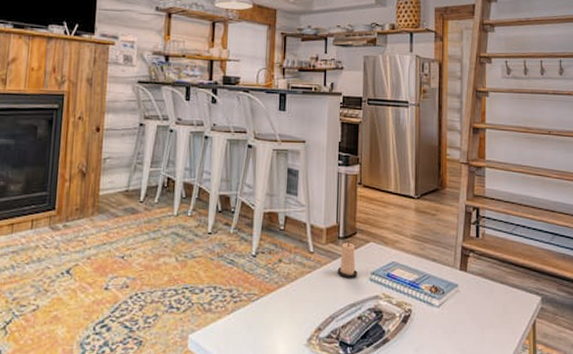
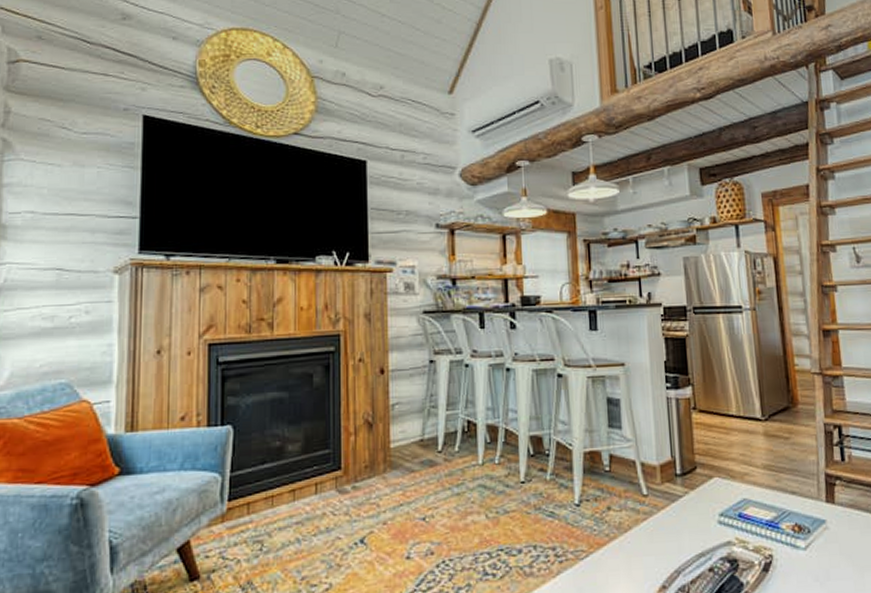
candle: present [337,242,358,279] -> none [678,479,703,524]

